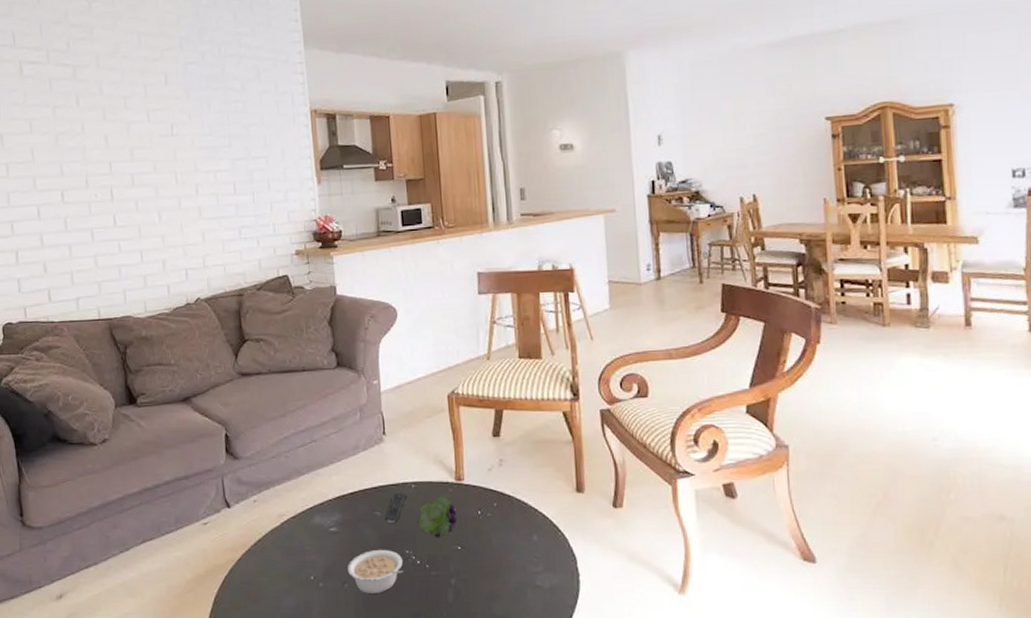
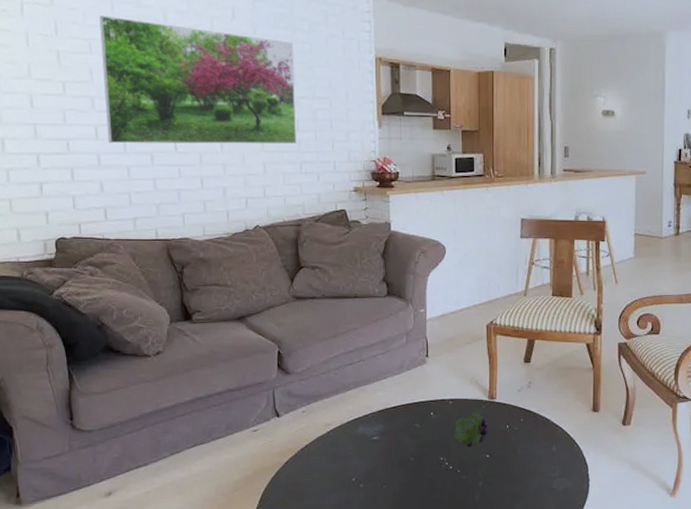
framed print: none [38,94,234,223] -> present [99,16,296,144]
legume: present [348,550,404,594] -> none [387,457,438,494]
remote control: present [385,492,408,524] -> none [423,407,445,435]

